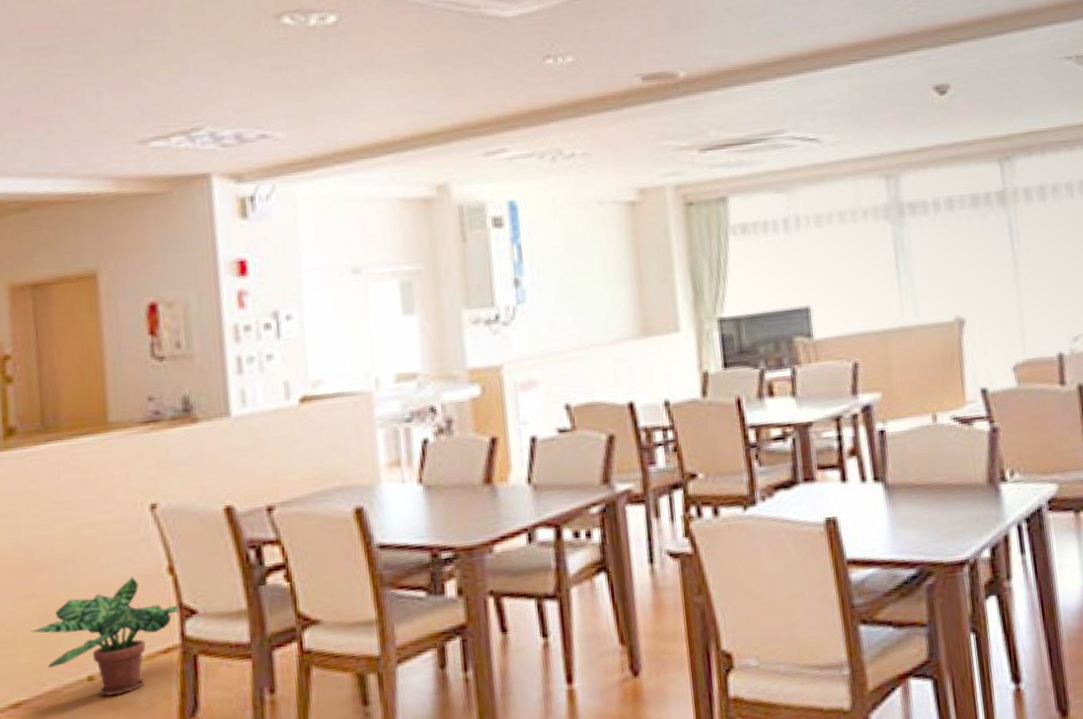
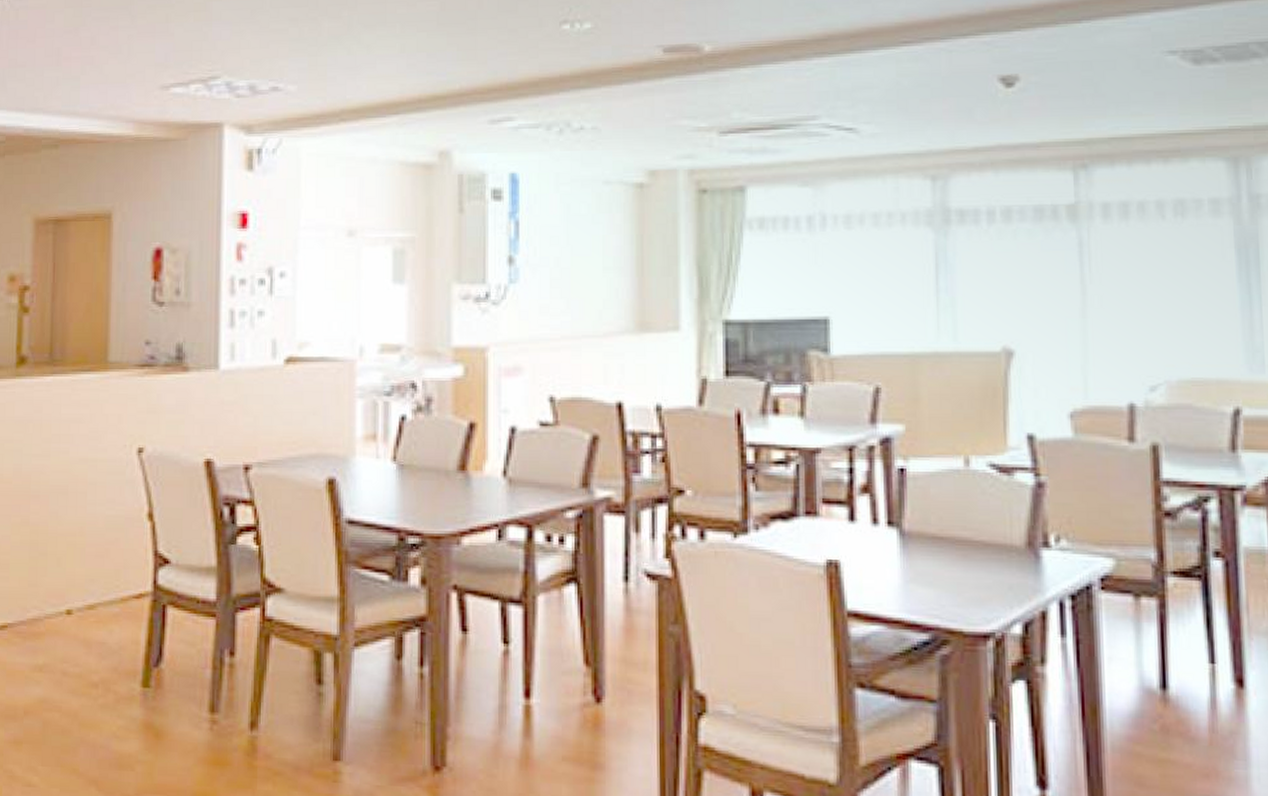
potted plant: present [31,576,181,696] -> none [22,517,155,633]

